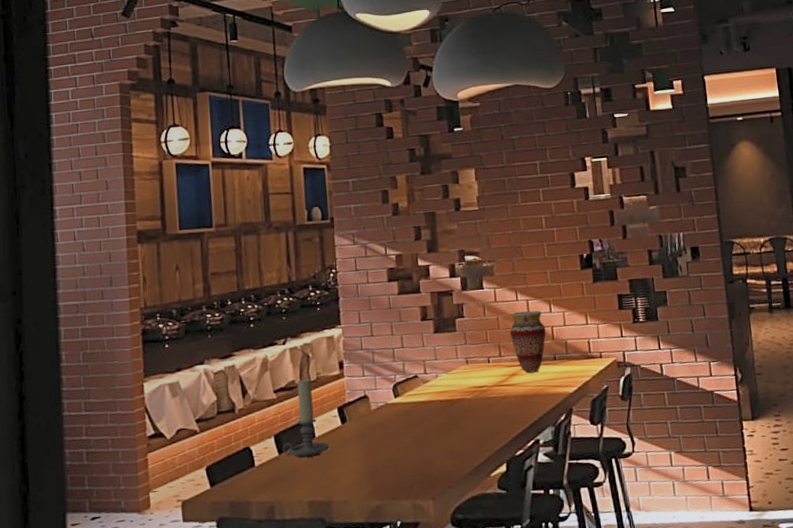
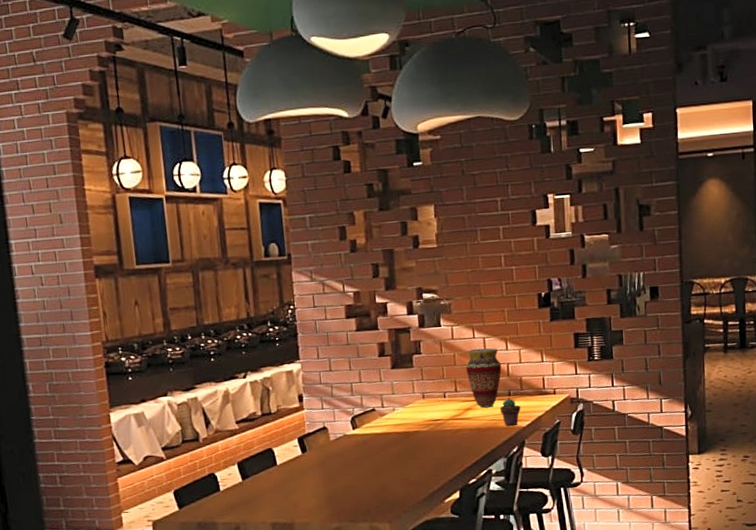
candle holder: present [282,378,330,458] -> none [246,410,291,484]
potted succulent: none [546,363,567,393] -> present [500,398,521,427]

